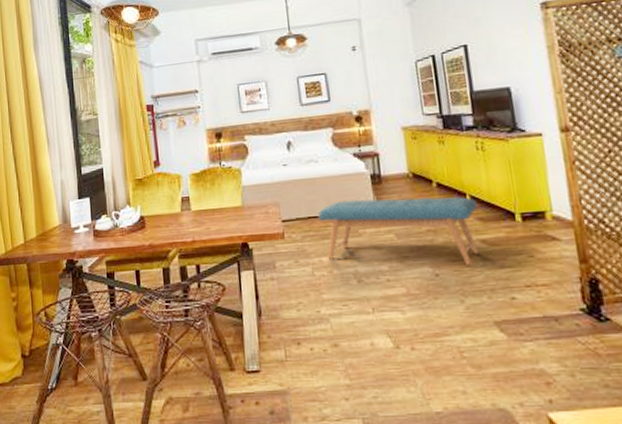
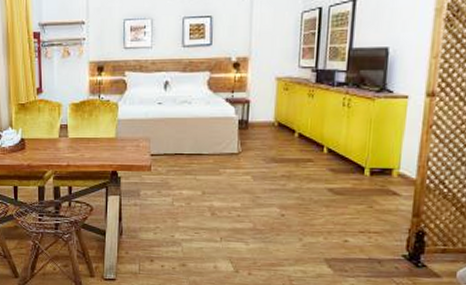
bench: present [318,196,480,266] -> none [184,141,333,210]

